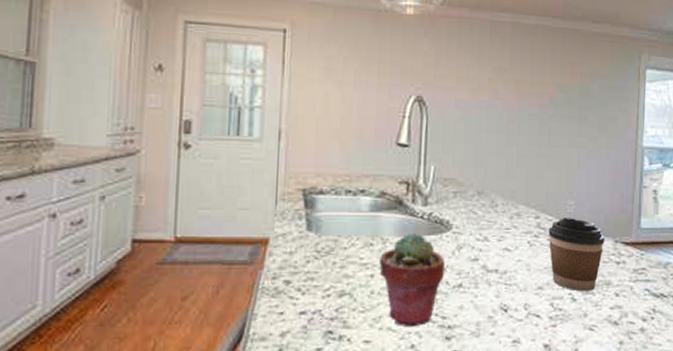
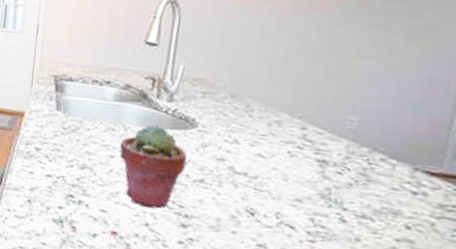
coffee cup: present [548,216,605,292] -> none [315,132,399,217]

